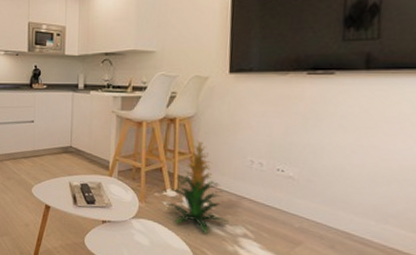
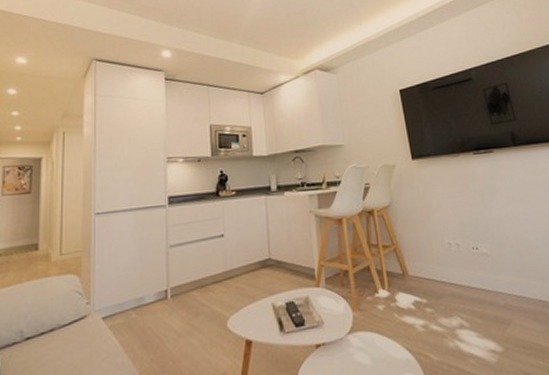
indoor plant: present [166,140,229,233] -> none [380,229,444,333]

